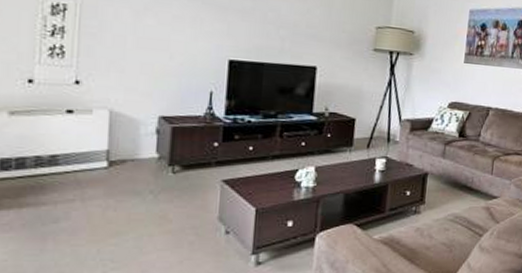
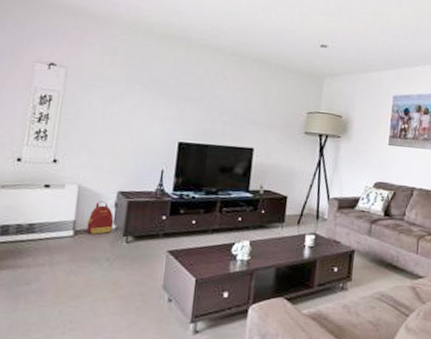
backpack: none [123,127,156,166] -> present [86,201,114,235]

